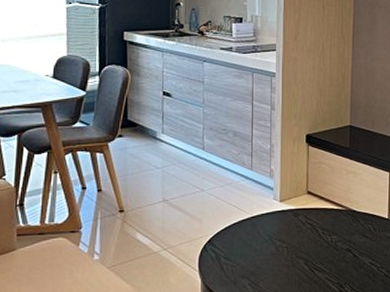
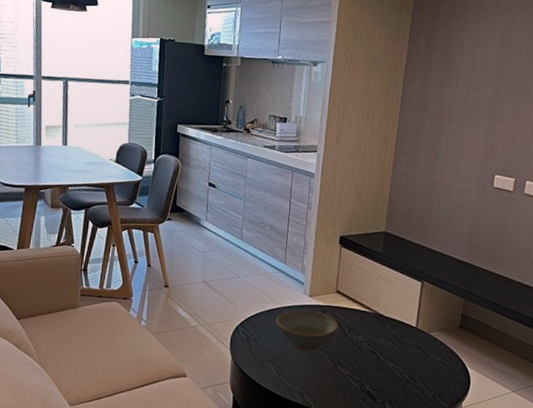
dish: none [247,216,312,261] -> present [276,309,339,352]

